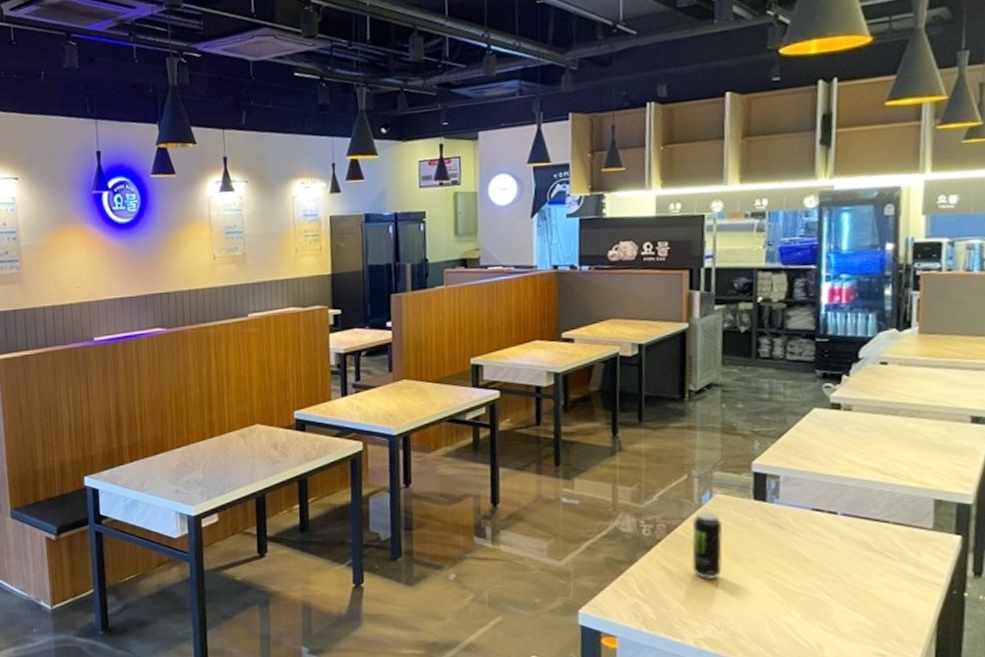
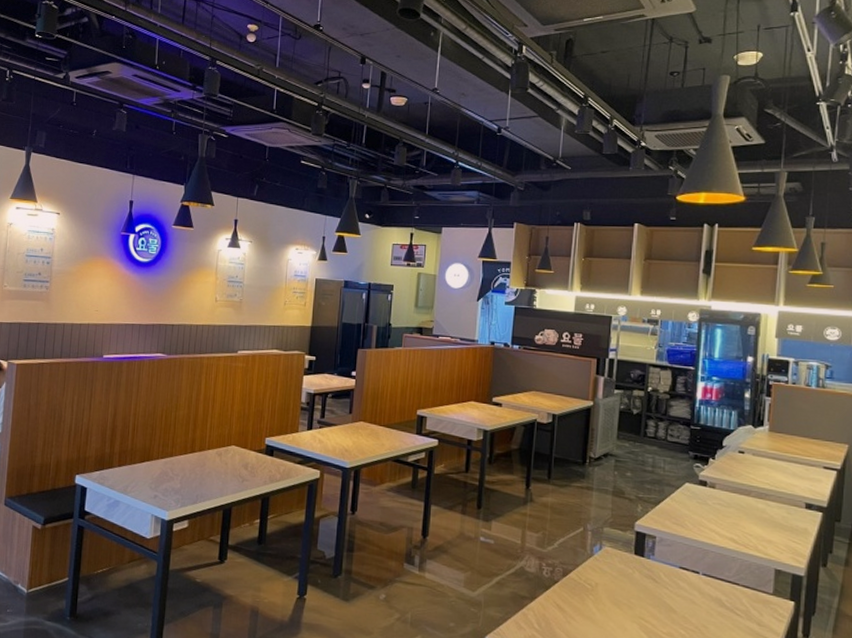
beverage can: present [692,511,724,580] -> none [581,560,608,621]

